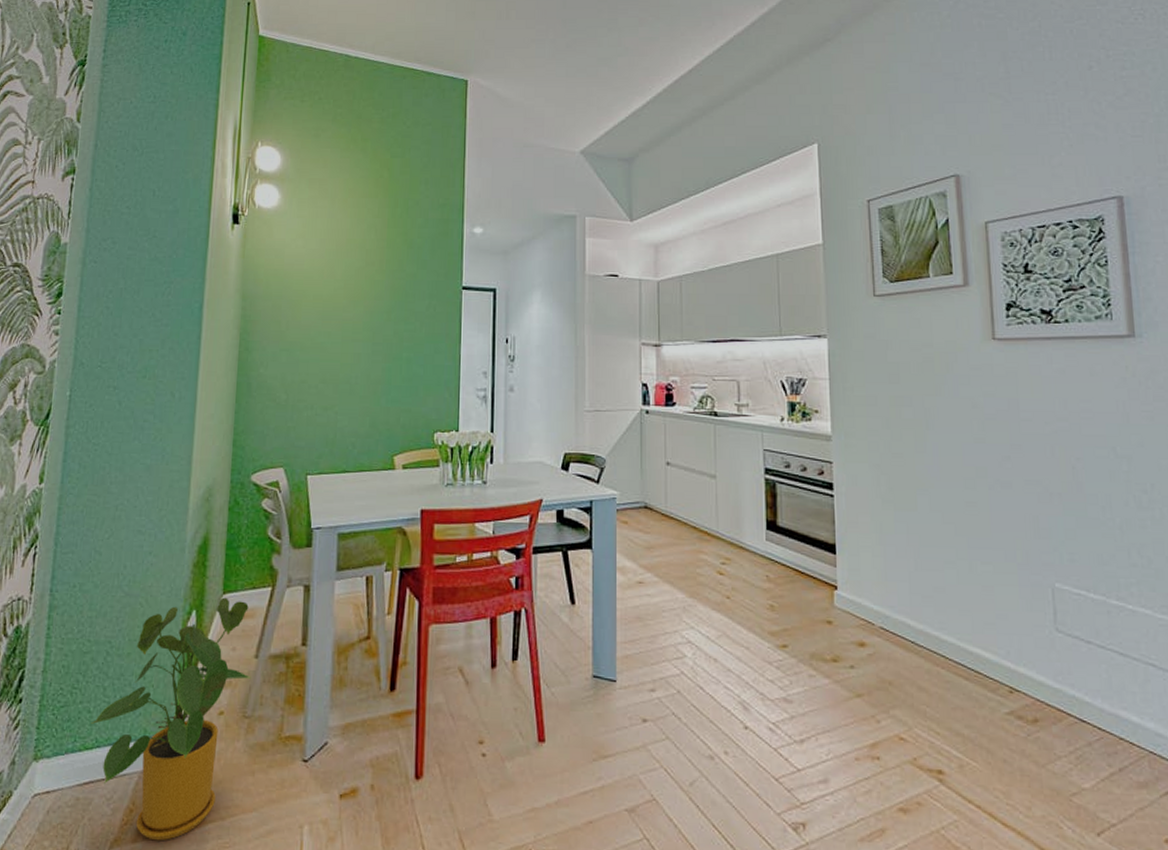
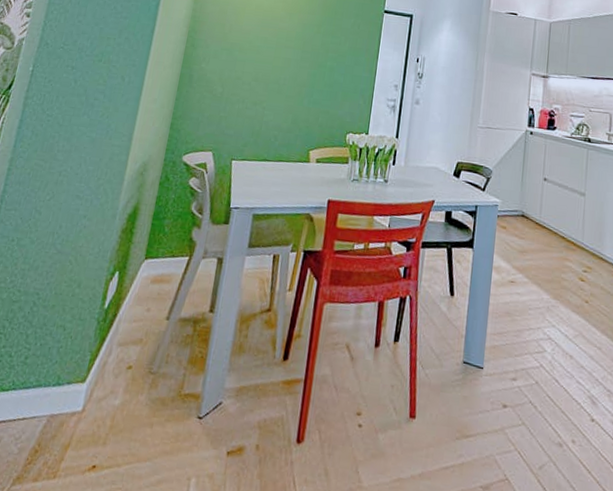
house plant: present [91,597,251,841] -> none [10,262,167,482]

